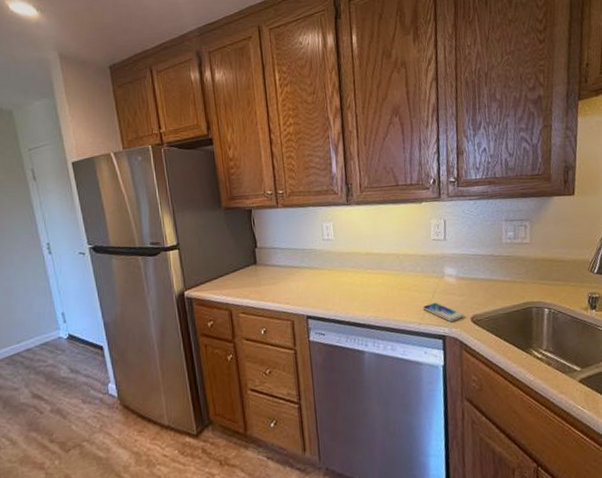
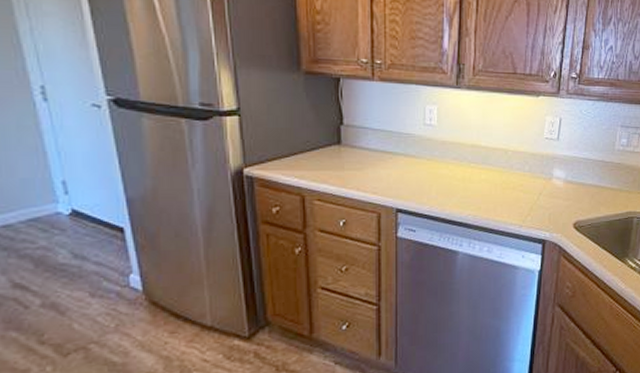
smartphone: present [422,303,464,321] -> none [525,206,567,226]

